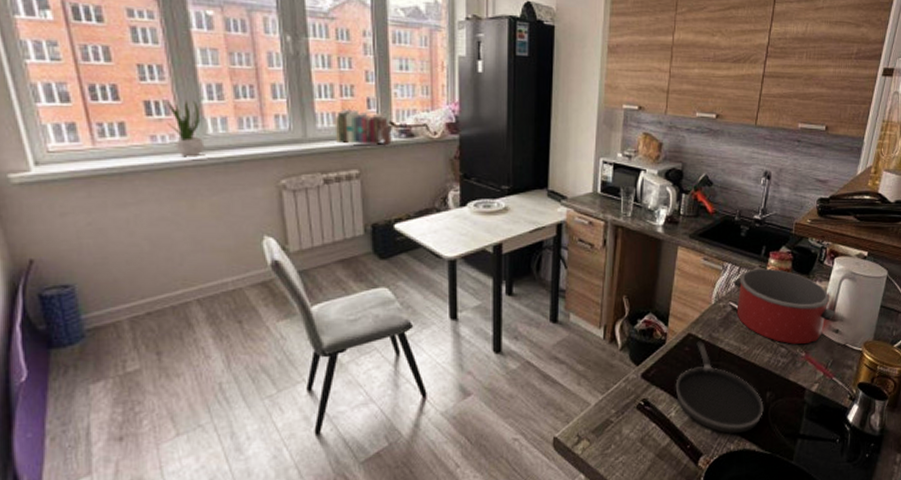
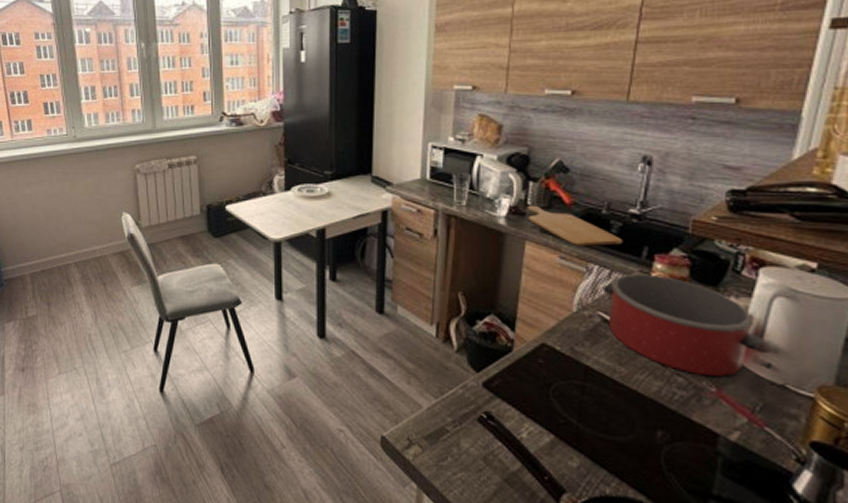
potted plant: present [166,100,205,158] -> none [58,100,83,146]
books: present [334,109,392,146] -> none [177,102,224,134]
frying pan: present [675,341,764,435] -> none [526,354,653,476]
chopping board: none [680,214,749,249] -> present [528,205,623,248]

